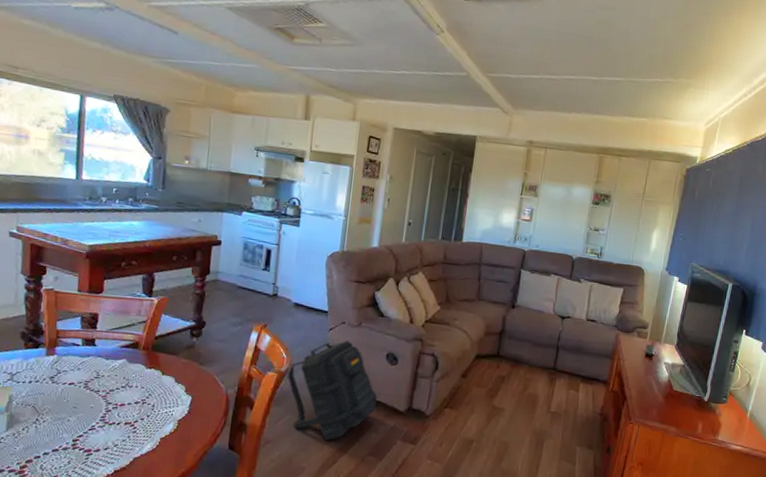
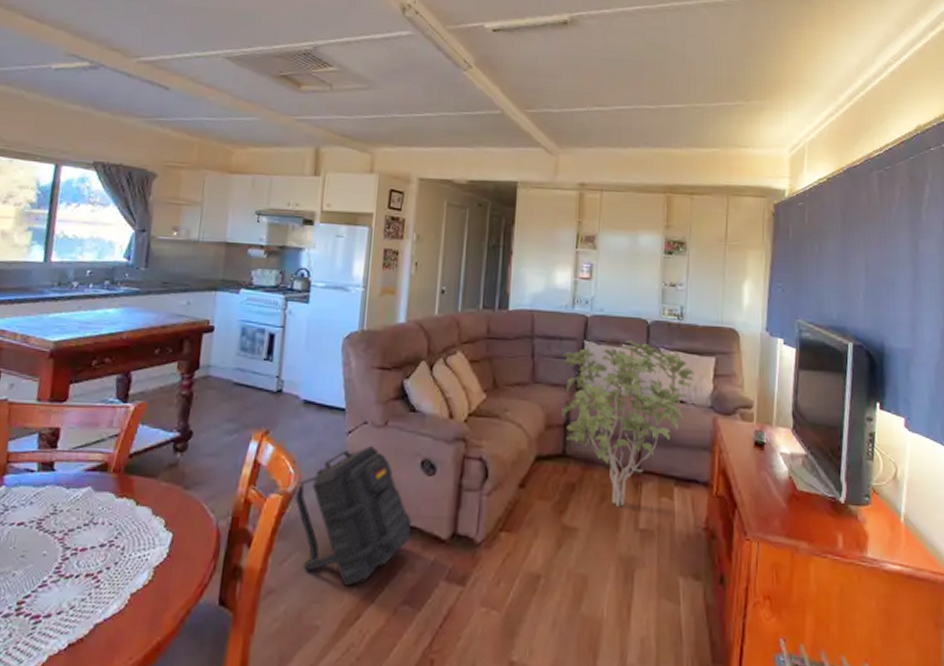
shrub: none [498,271,606,395] -> present [561,340,695,507]

